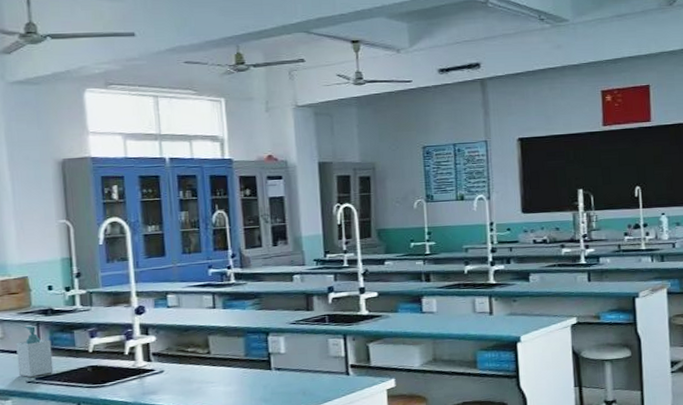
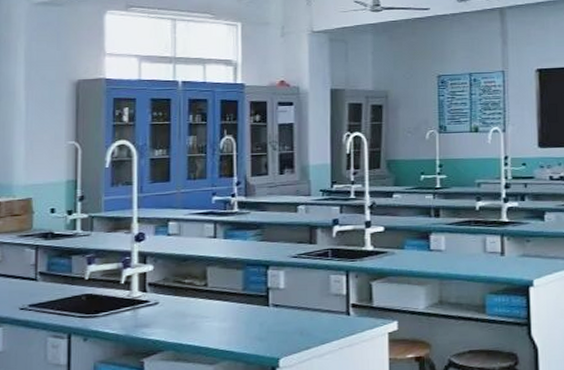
soap bottle: present [16,325,54,377] -> none [12,249,48,303]

